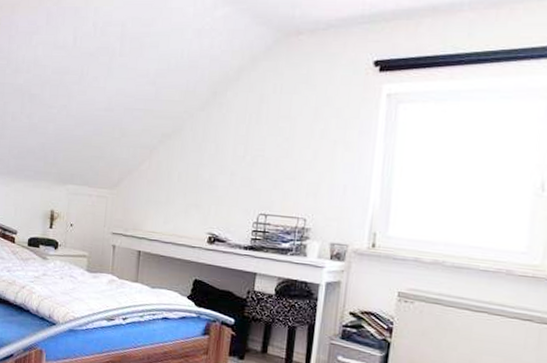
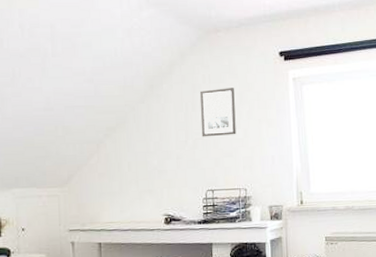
wall art: none [262,100,309,156] -> present [199,88,236,137]

